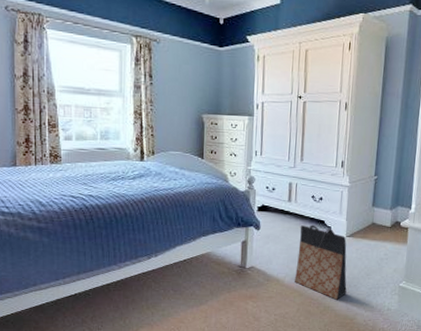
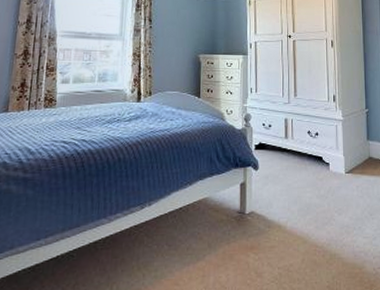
bag: present [295,225,347,300] -> none [297,162,352,246]

